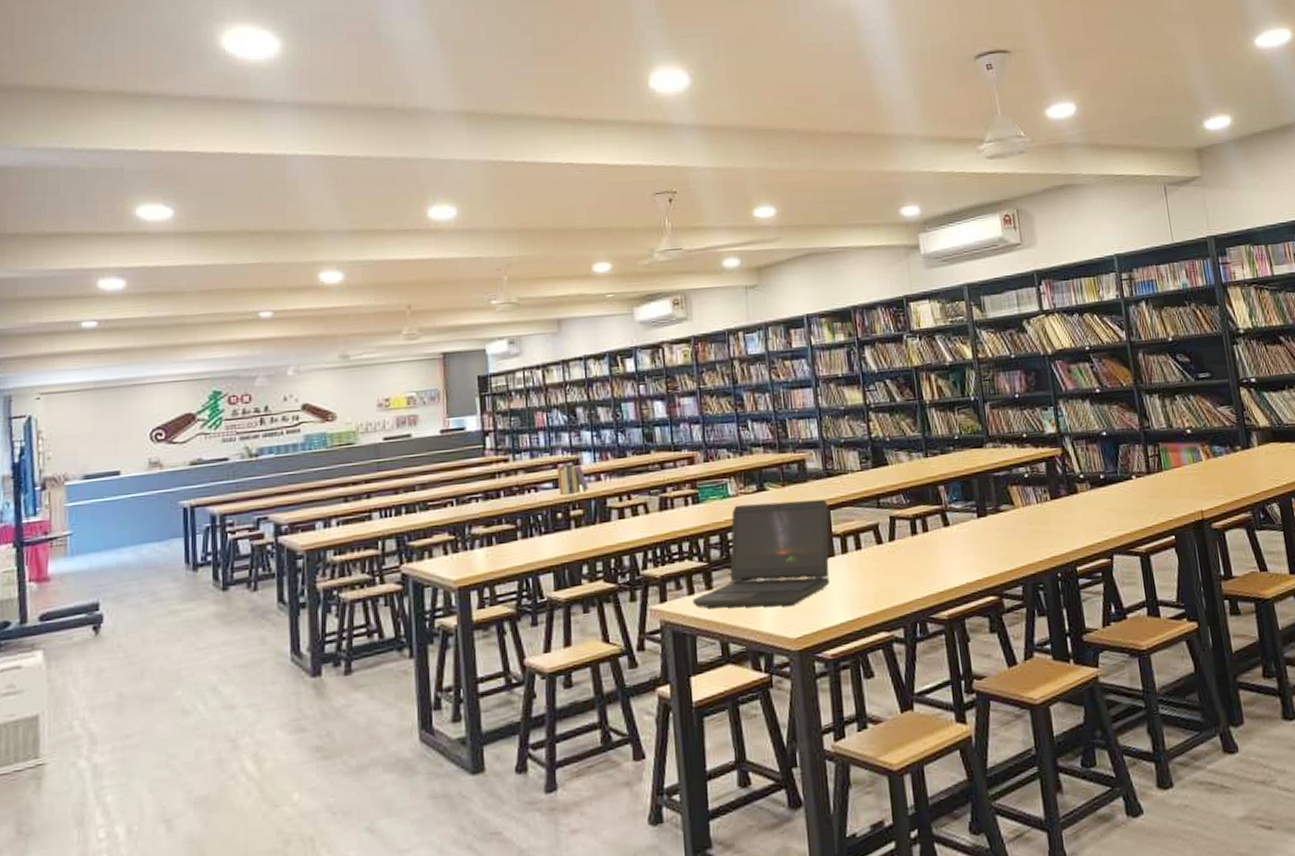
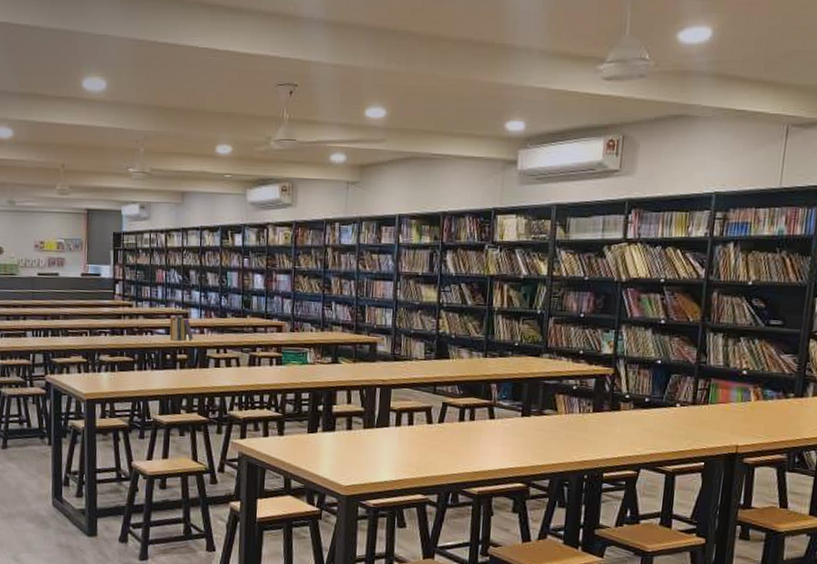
laptop computer: present [692,499,829,609] -> none [266,371,391,460]

